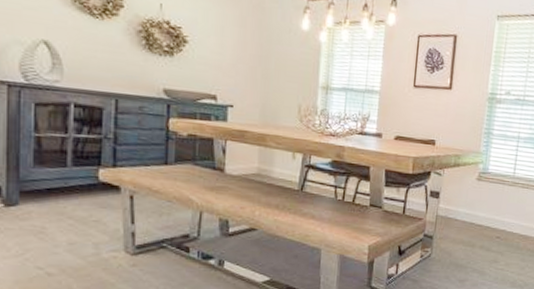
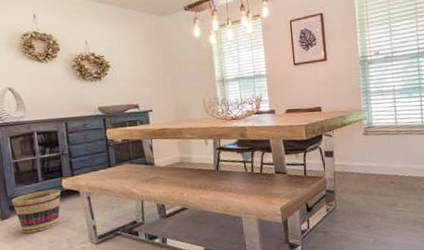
basket: none [23,178,95,229] -> present [11,189,61,233]

